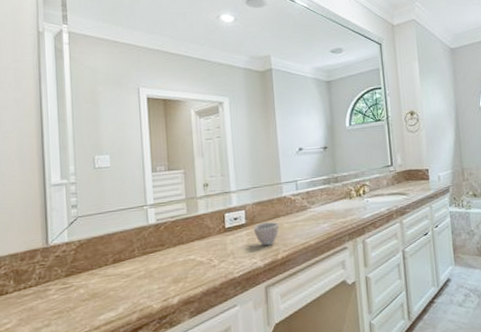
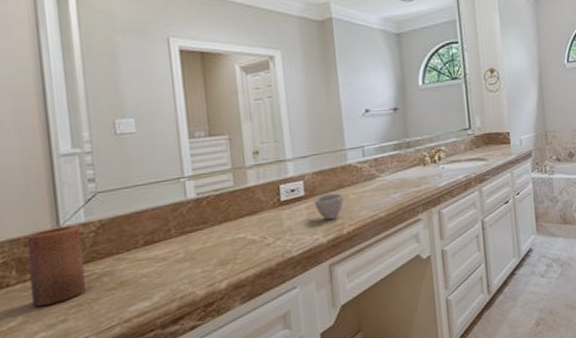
candle: none [23,244,66,313] -> present [26,225,86,307]

